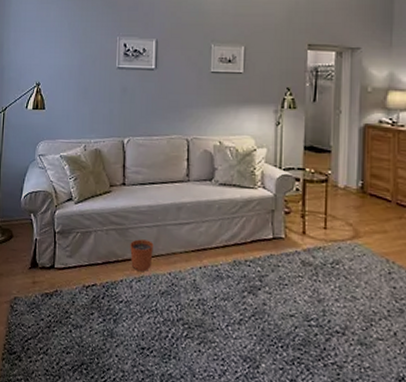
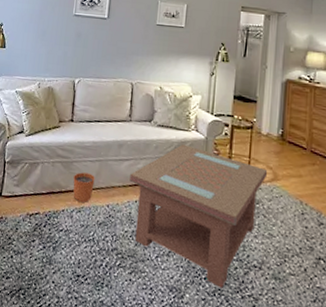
coffee table: none [192,203,347,357] -> present [130,144,268,288]

